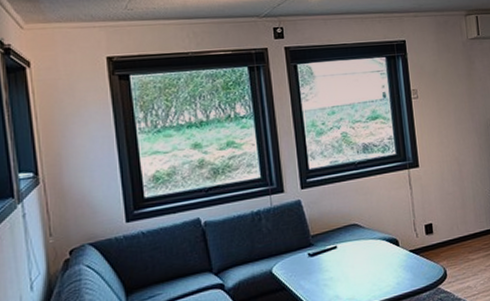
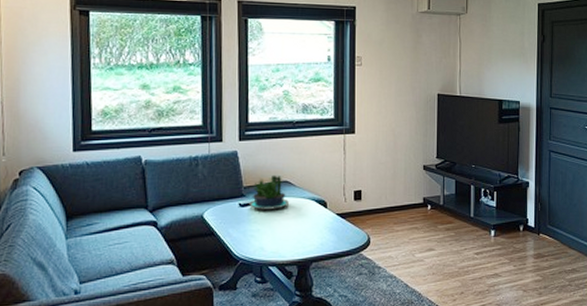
potted plant: none [318,219,359,258] -> present [249,175,289,210]

